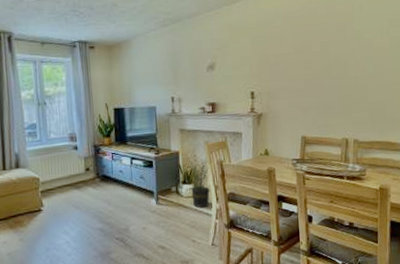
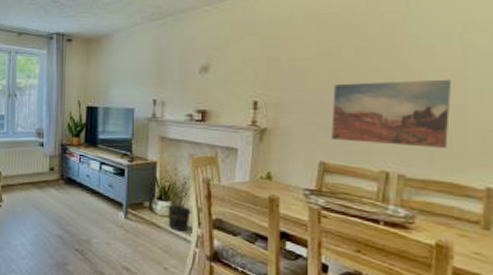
wall art: none [307,64,384,118] -> present [331,79,452,148]

